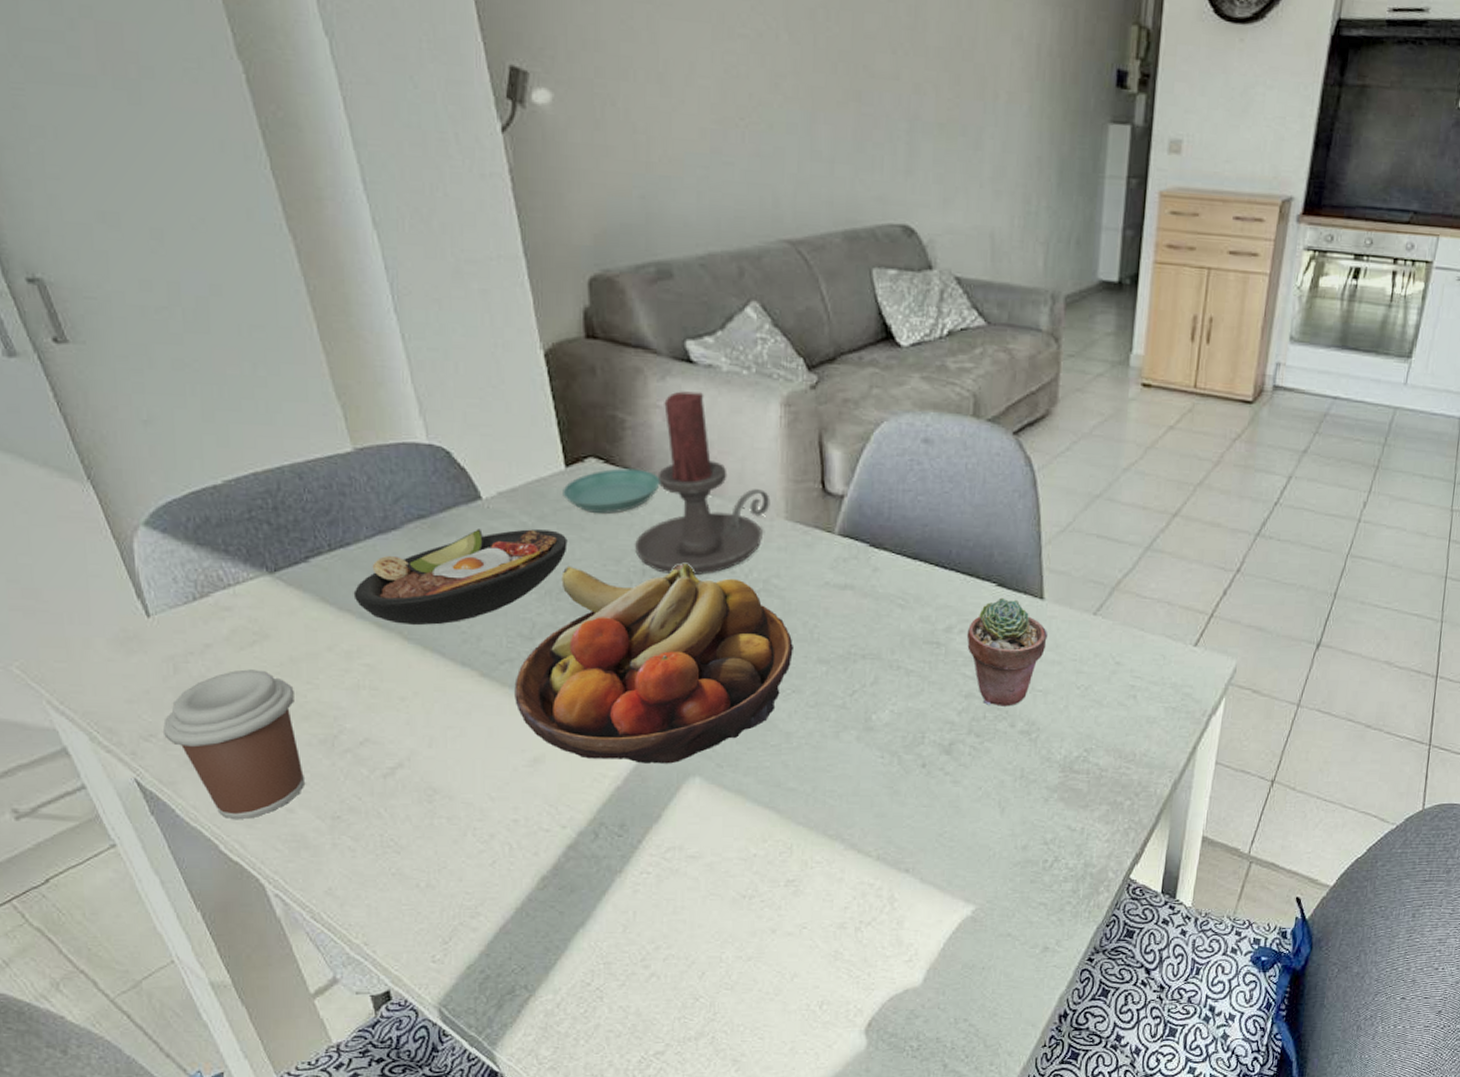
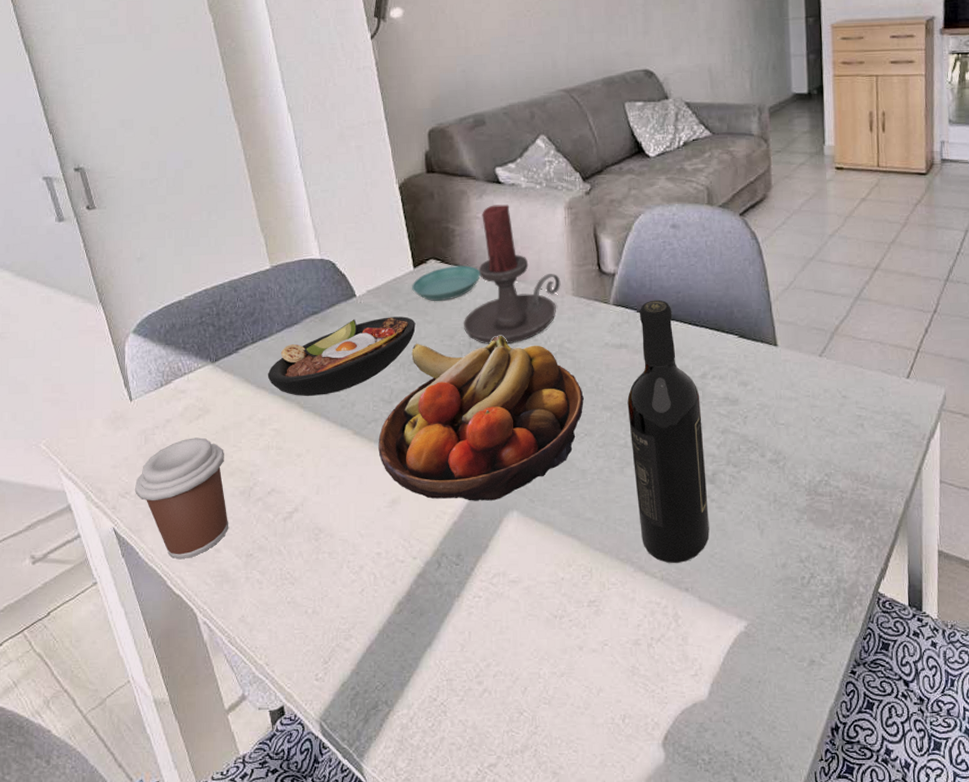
wine bottle: none [849,532,942,842] -> present [627,299,710,564]
potted succulent: present [967,597,1047,707] -> none [719,347,784,439]

